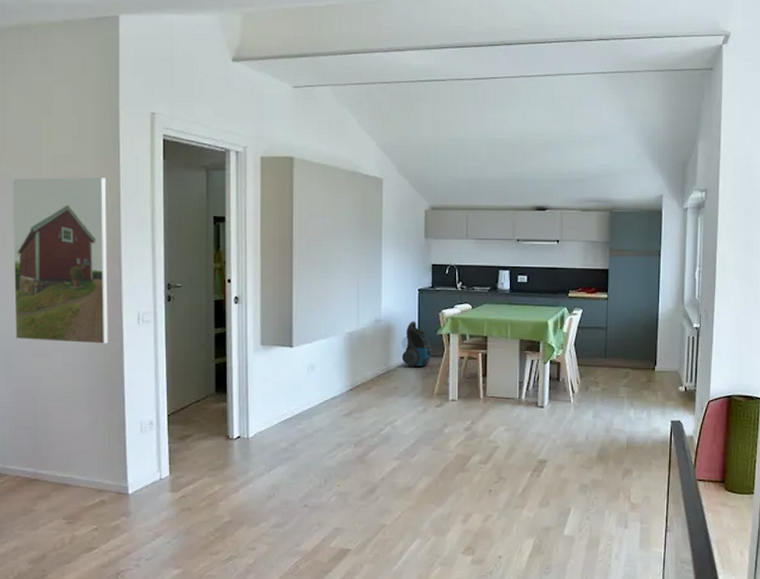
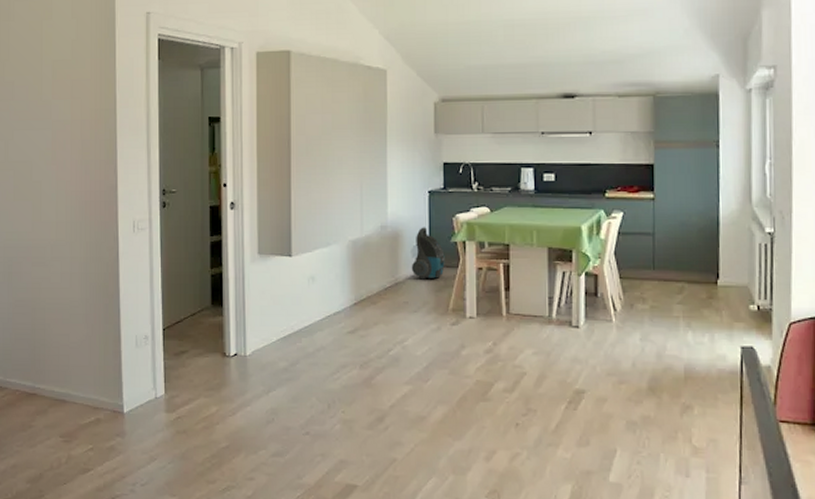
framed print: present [12,176,109,344] -> none [14,80,105,253]

